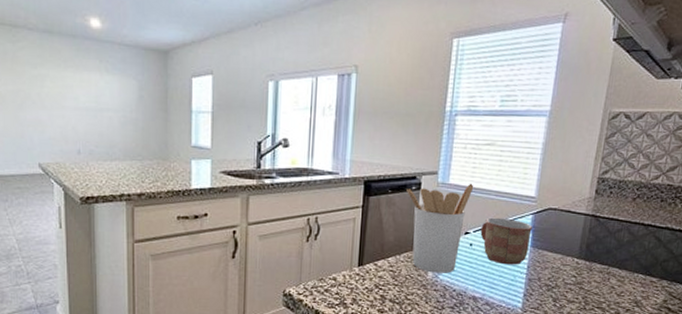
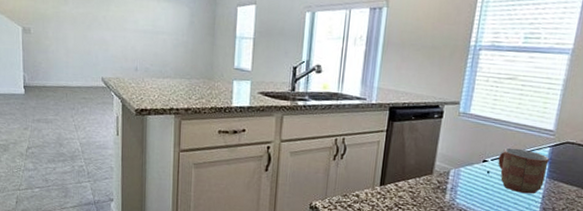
utensil holder: present [406,183,474,273] -> none [429,114,494,198]

